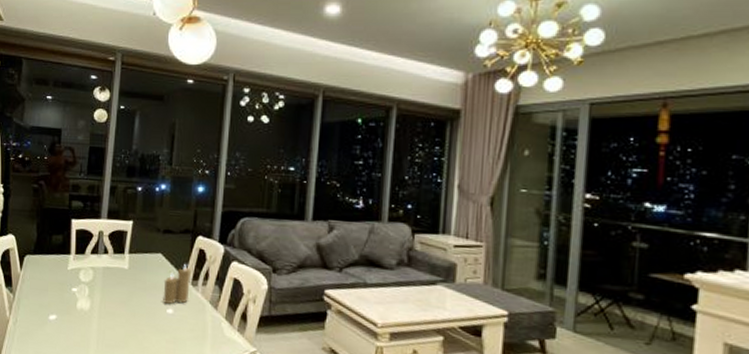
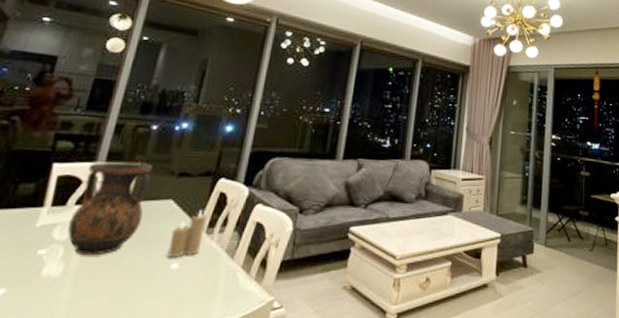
vase: none [89,218,142,297] -> present [67,161,152,256]

